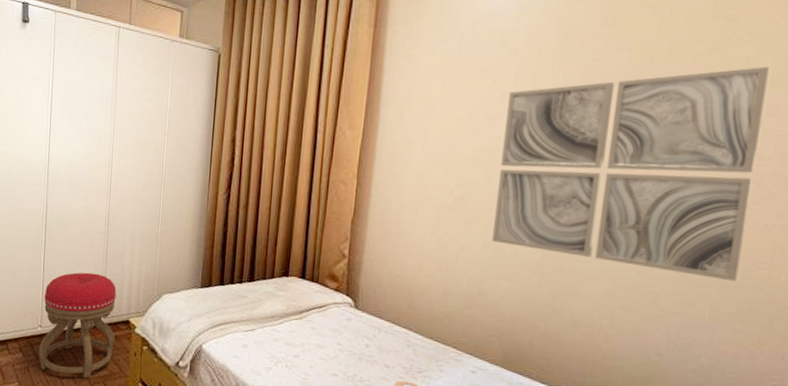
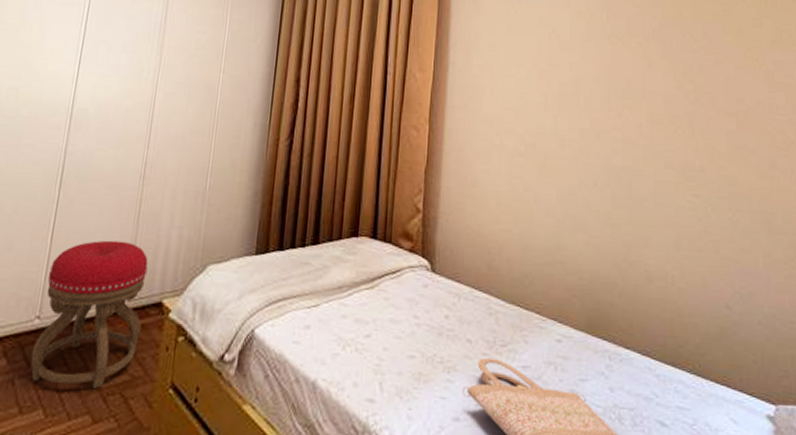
wall art: present [492,66,769,282] -> none [565,26,779,227]

